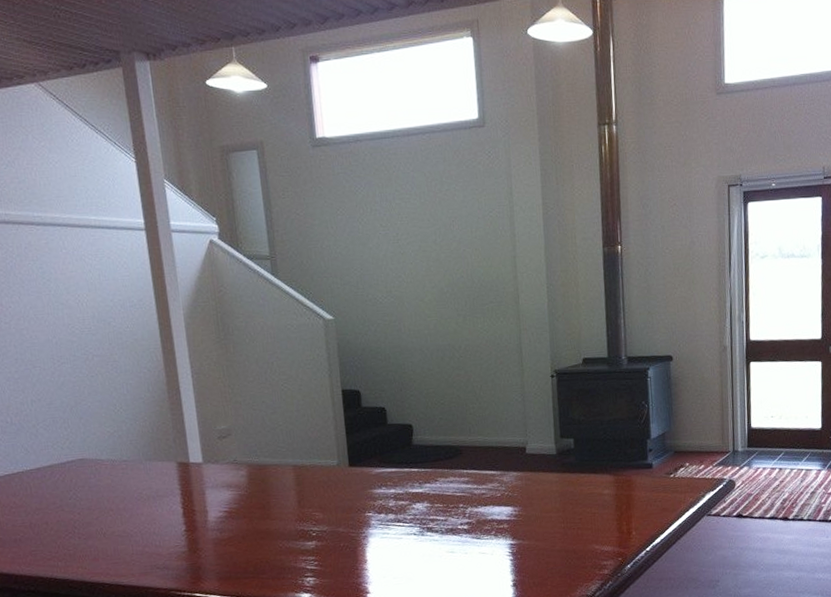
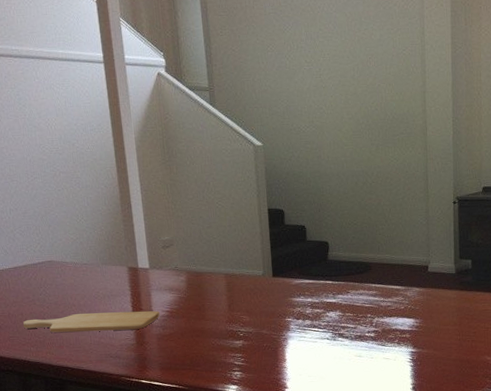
chopping board: none [47,511,216,543] -> present [22,311,160,333]

